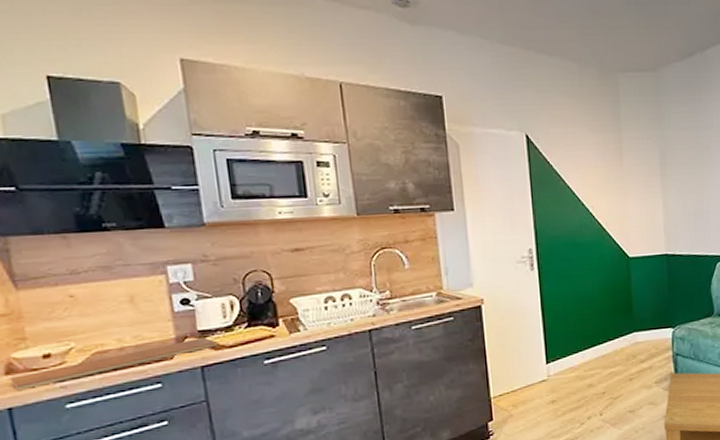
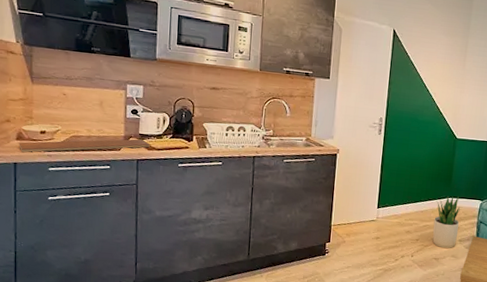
planter: none [620,328,653,397] -> present [432,196,460,249]

